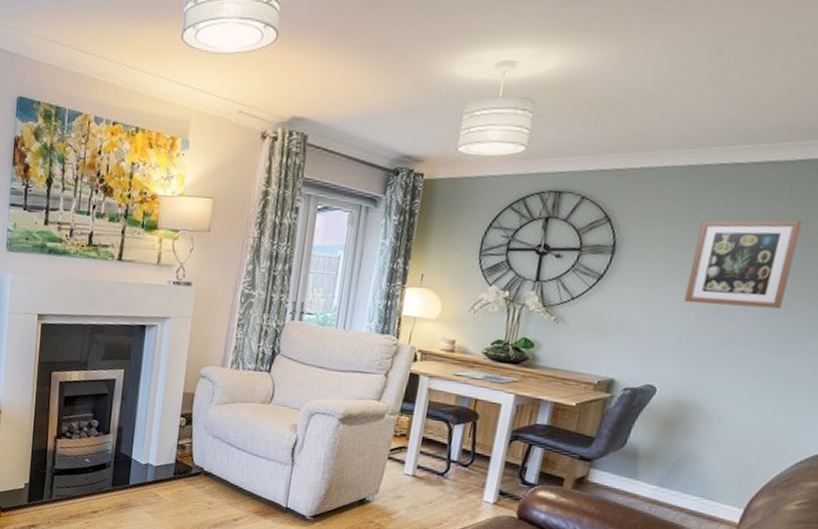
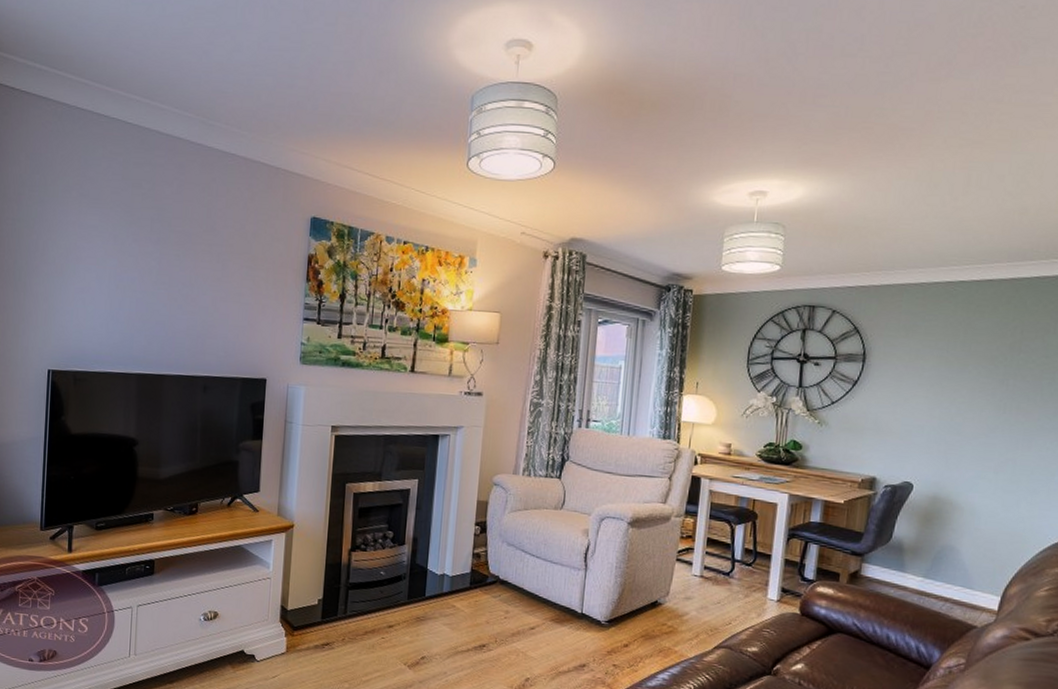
wall art: present [684,219,803,309] -> none [929,330,1020,410]

